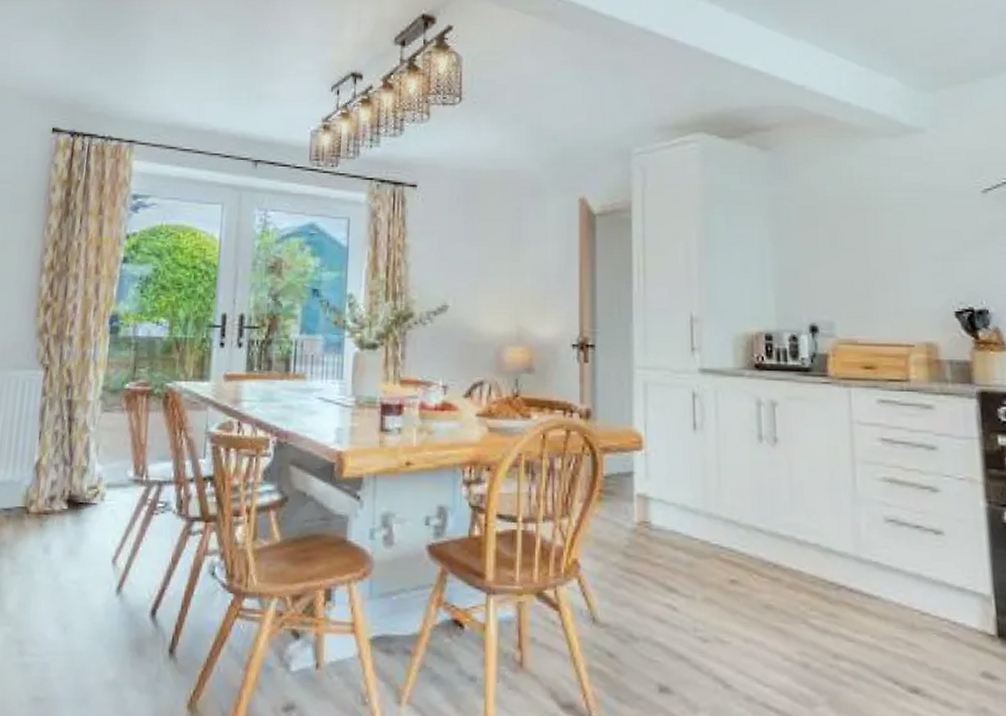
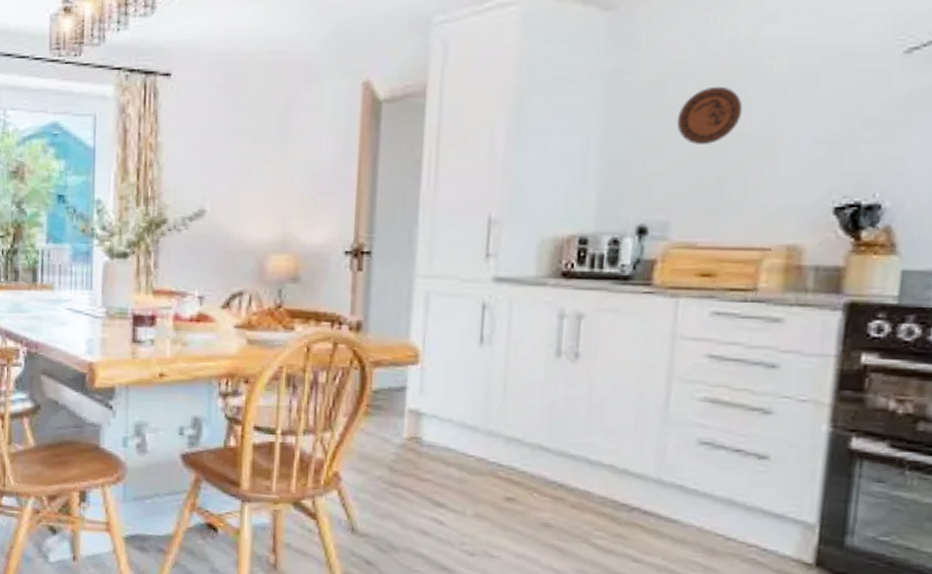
decorative plate: none [828,212,876,258] -> present [676,86,743,144]

